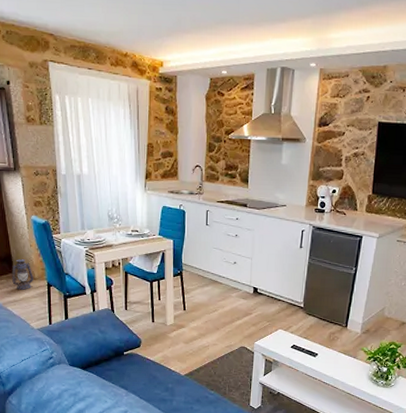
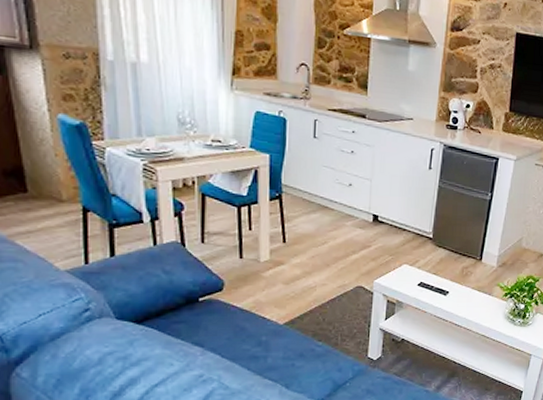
lantern: present [12,259,34,290] -> none [24,173,60,217]

